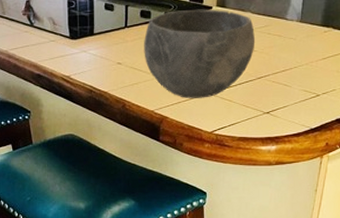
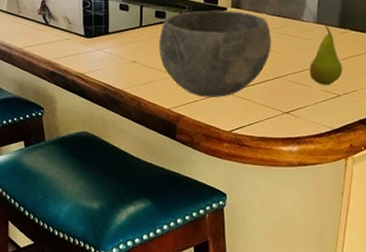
fruit: none [291,24,324,85] -> present [309,26,343,85]

